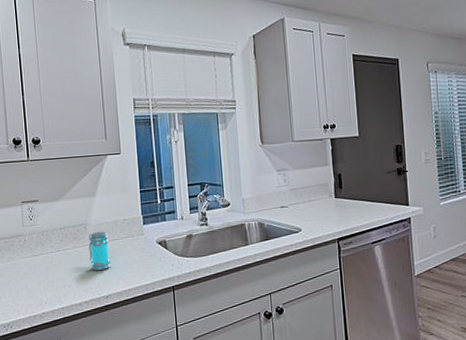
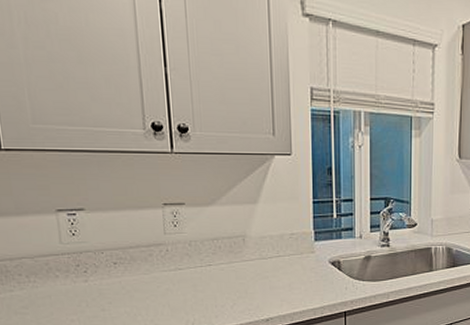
jar: present [89,231,112,270] -> none [247,245,275,290]

